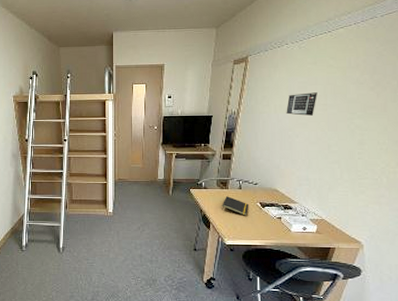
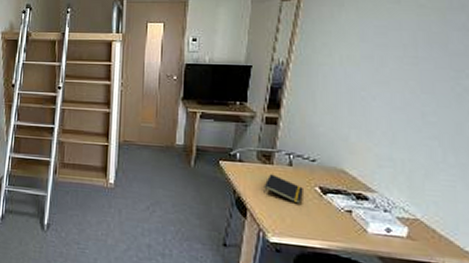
calendar: present [286,92,317,116] -> none [357,40,403,71]

